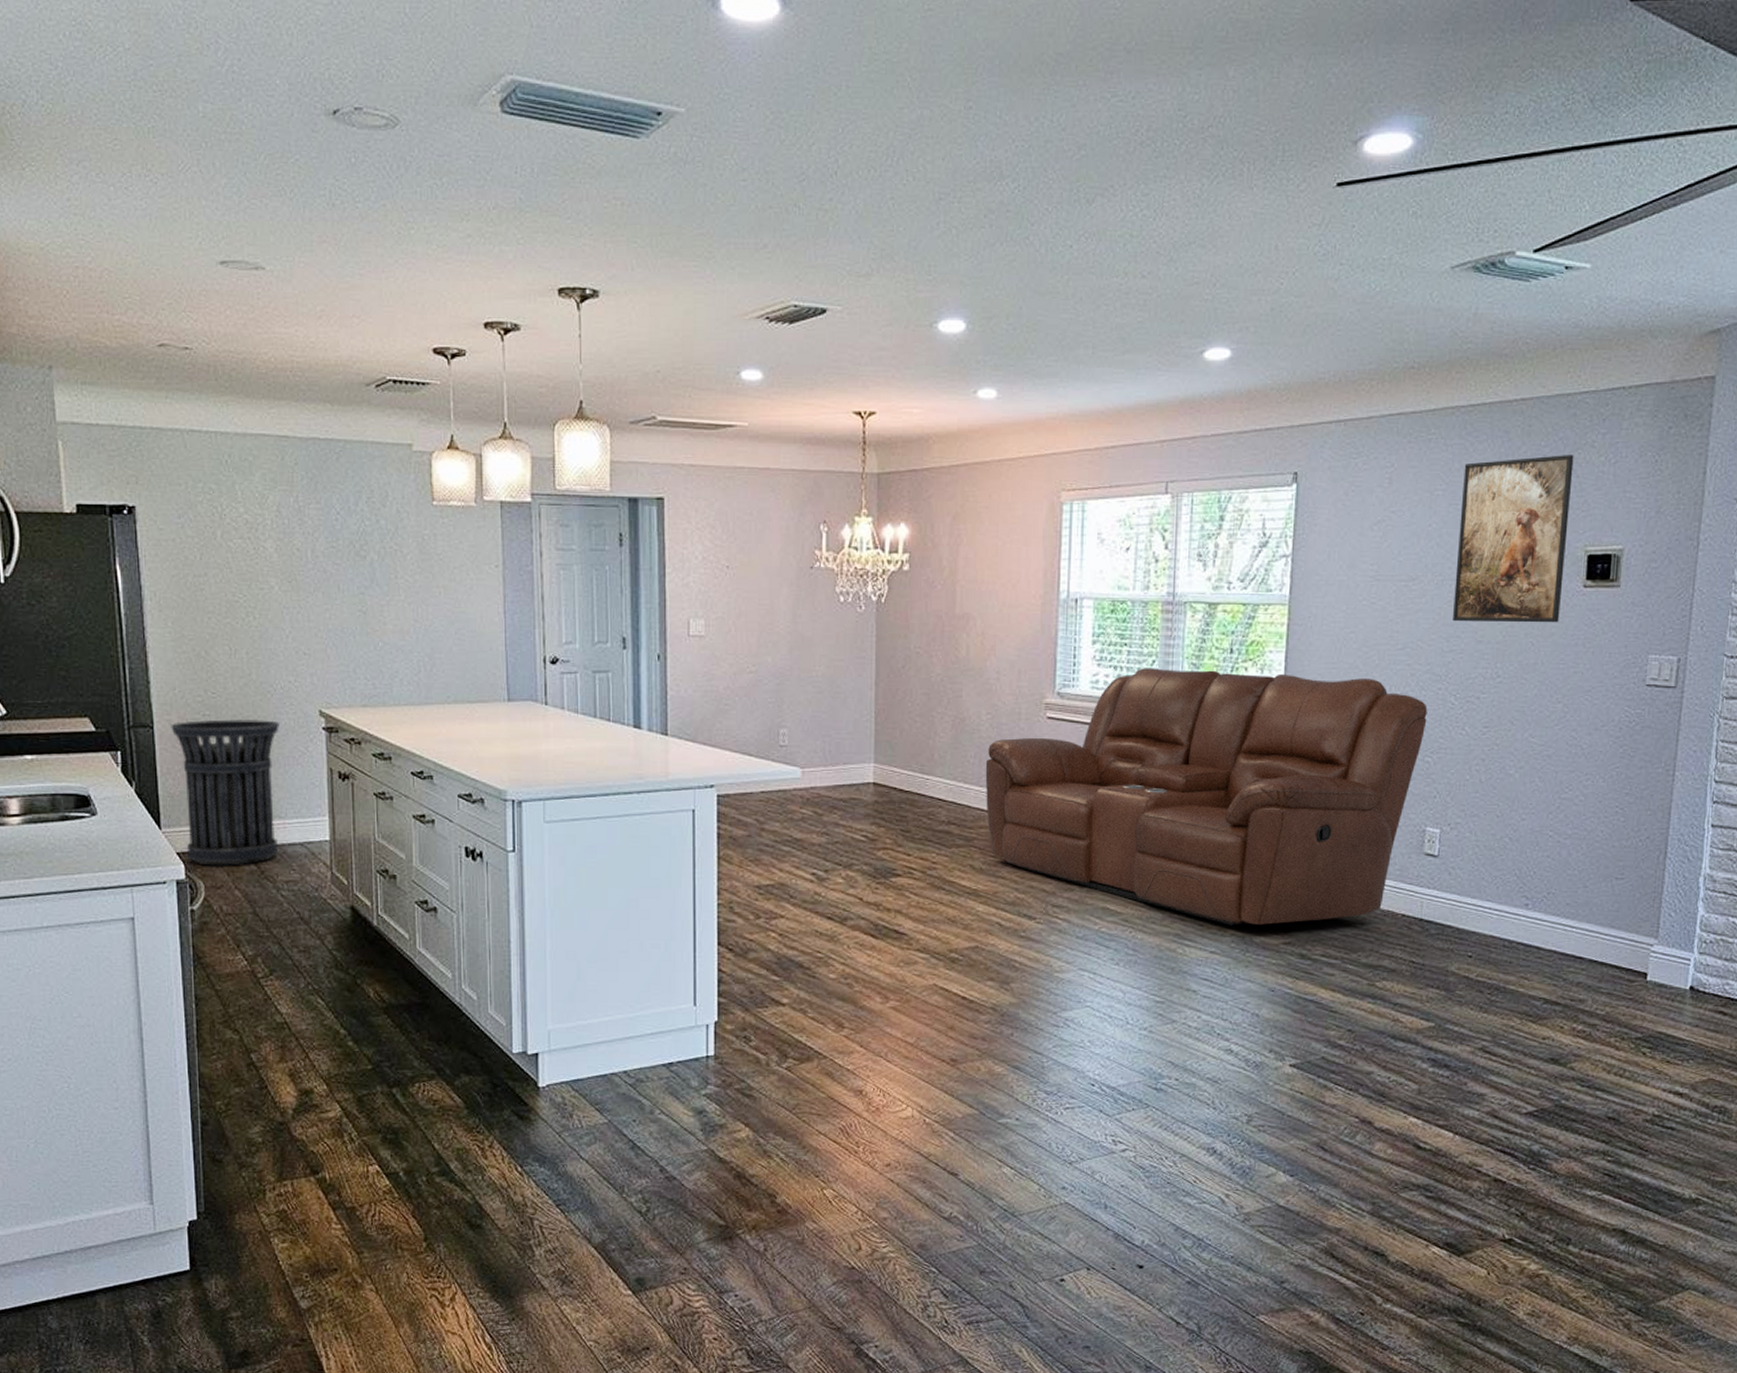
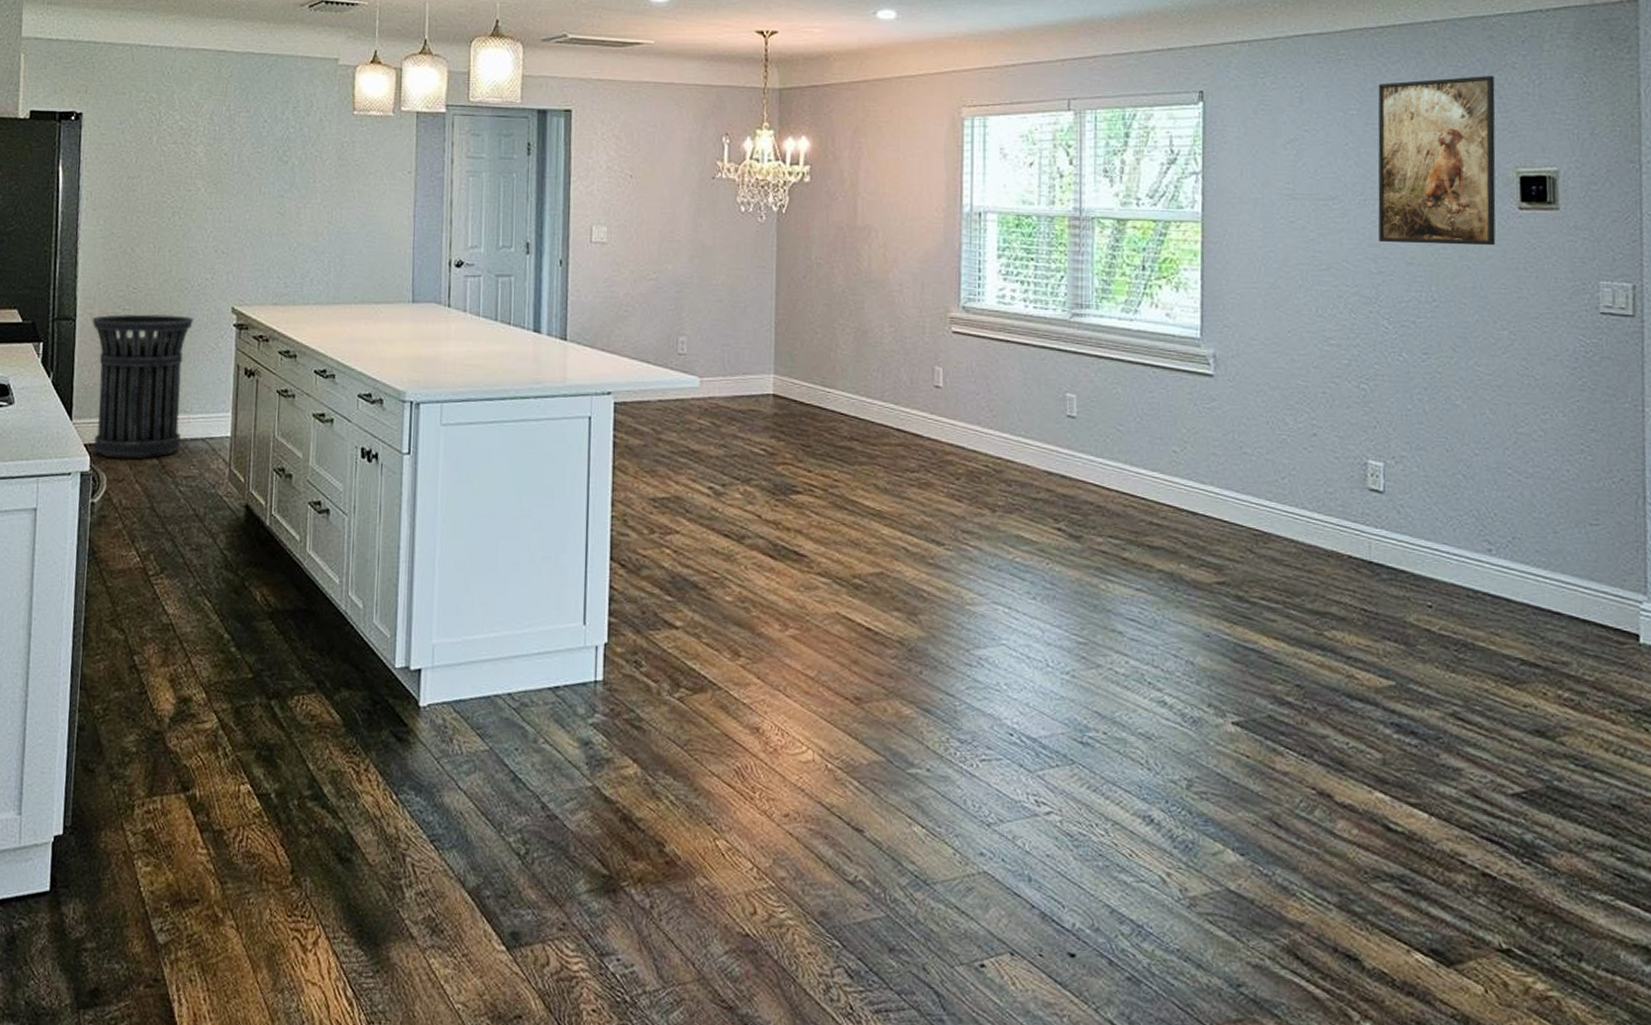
sofa: present [985,668,1428,926] -> none [889,283,1359,562]

